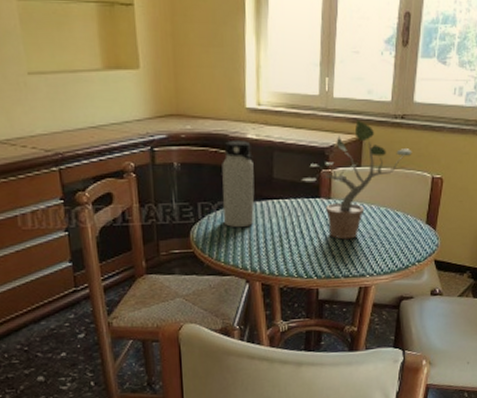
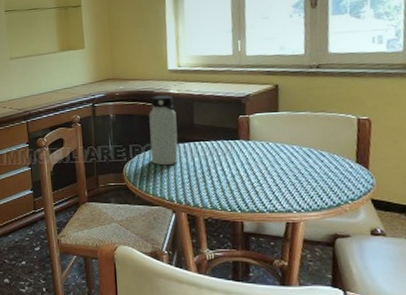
potted plant: present [302,119,412,240] -> none [221,72,332,177]

